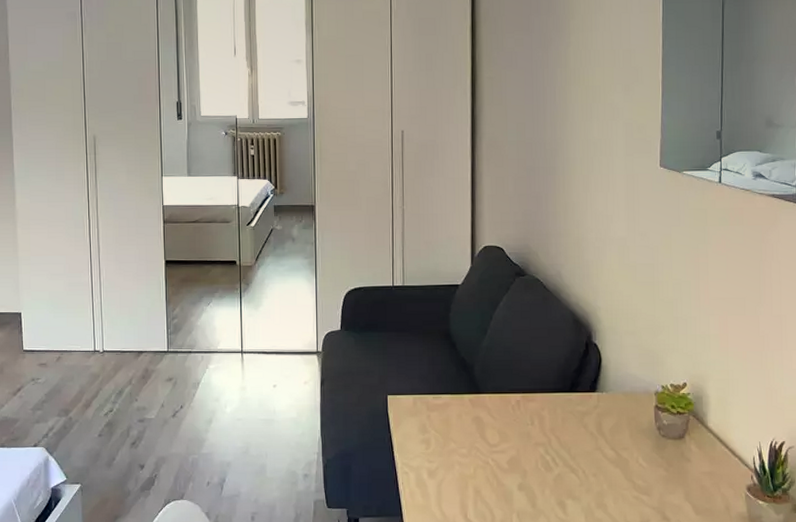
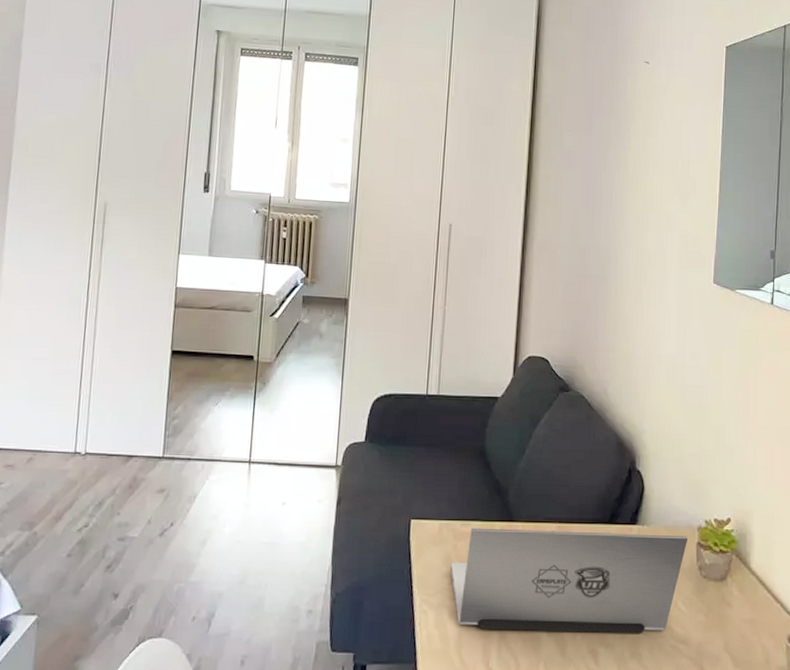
laptop: none [426,400,646,488] -> present [450,527,688,634]

